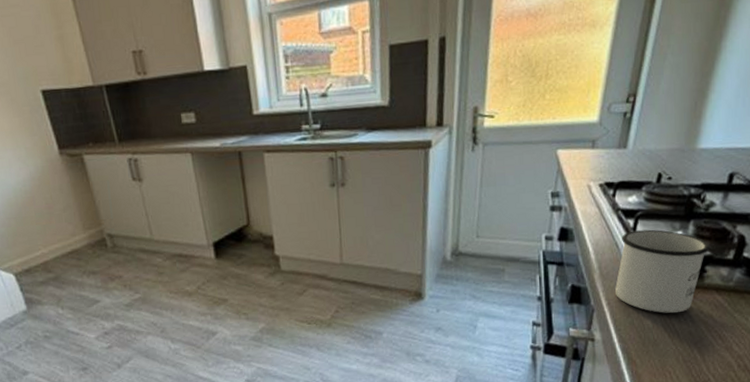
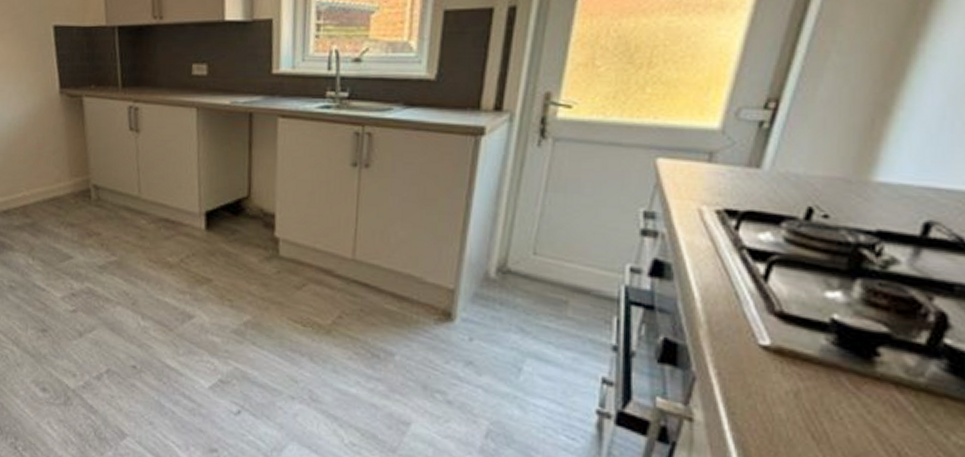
mug: present [615,229,710,313] -> none [731,279,887,407]

